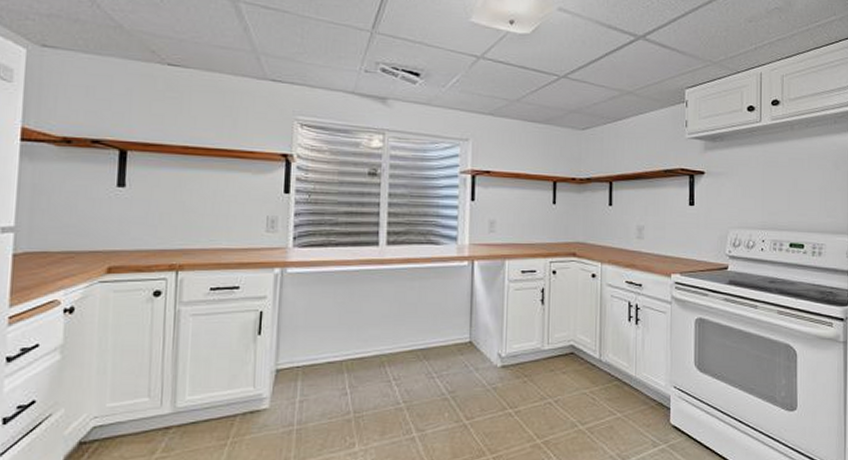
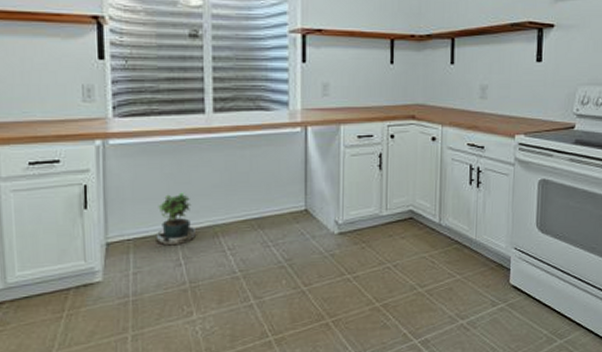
potted plant: none [323,321,364,379] -> present [156,192,197,251]

